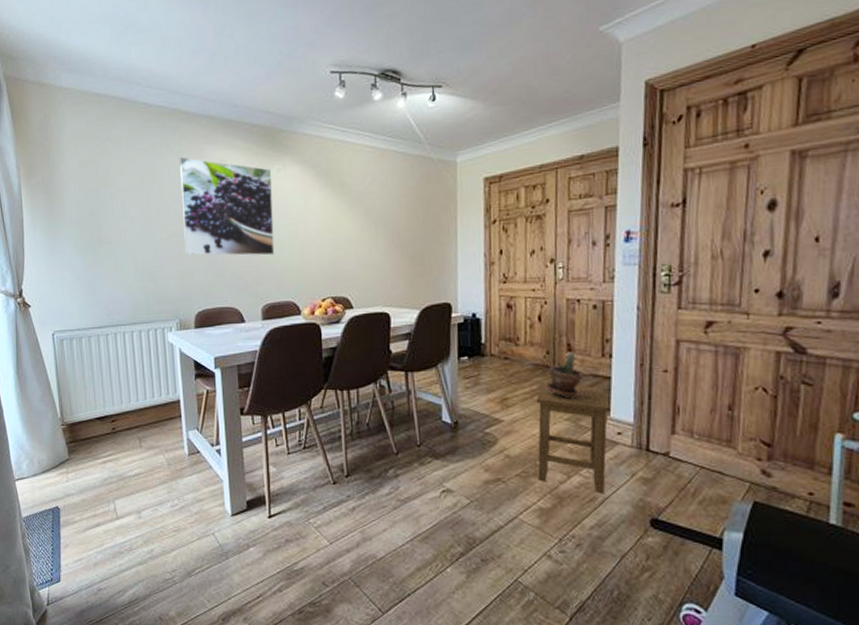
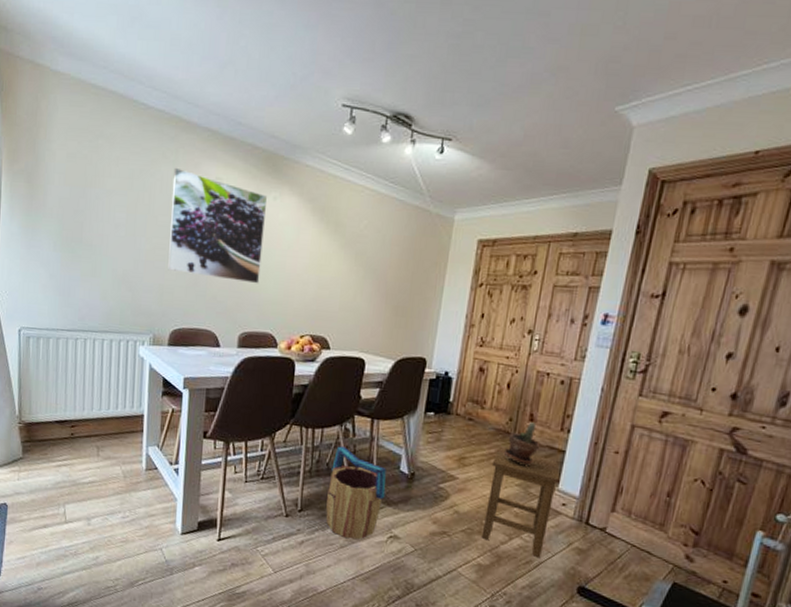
bucket: none [372,404,431,499] -> present [326,446,387,539]

